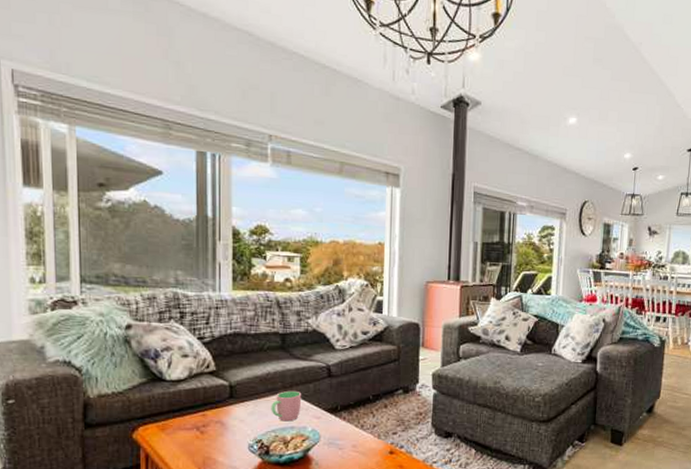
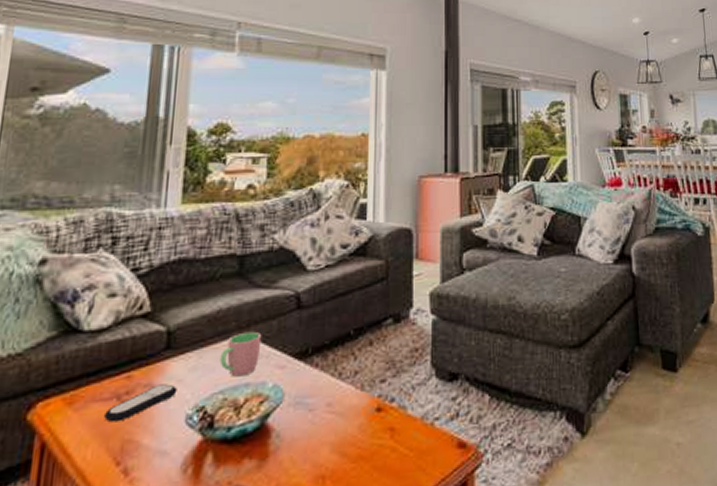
remote control: none [189,422,241,445] -> present [104,384,177,422]

